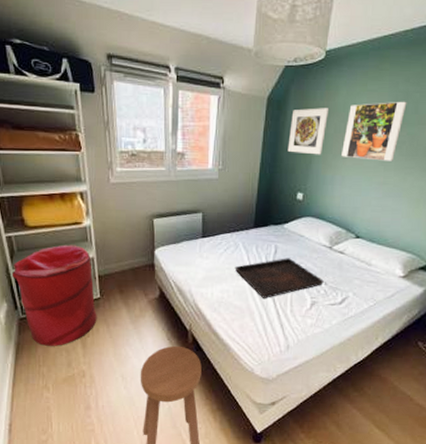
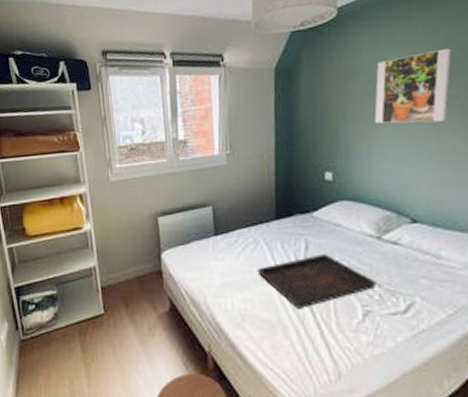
laundry hamper: present [13,244,97,346] -> none [14,253,102,374]
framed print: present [287,108,330,155] -> none [305,69,352,126]

